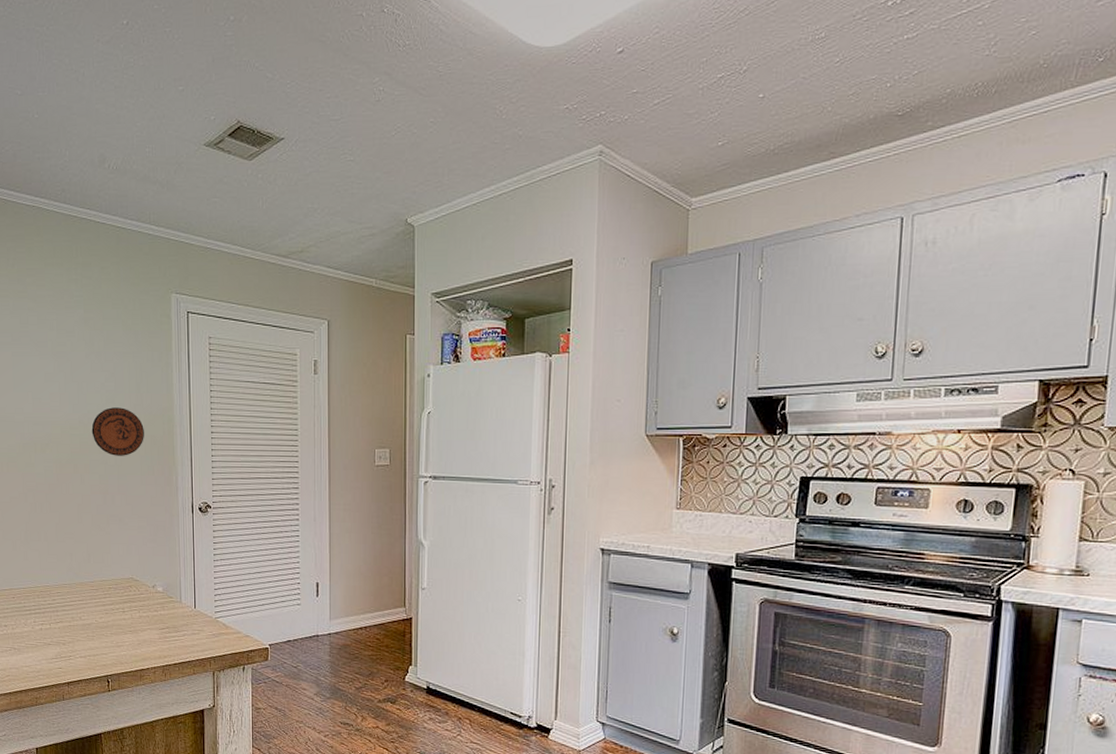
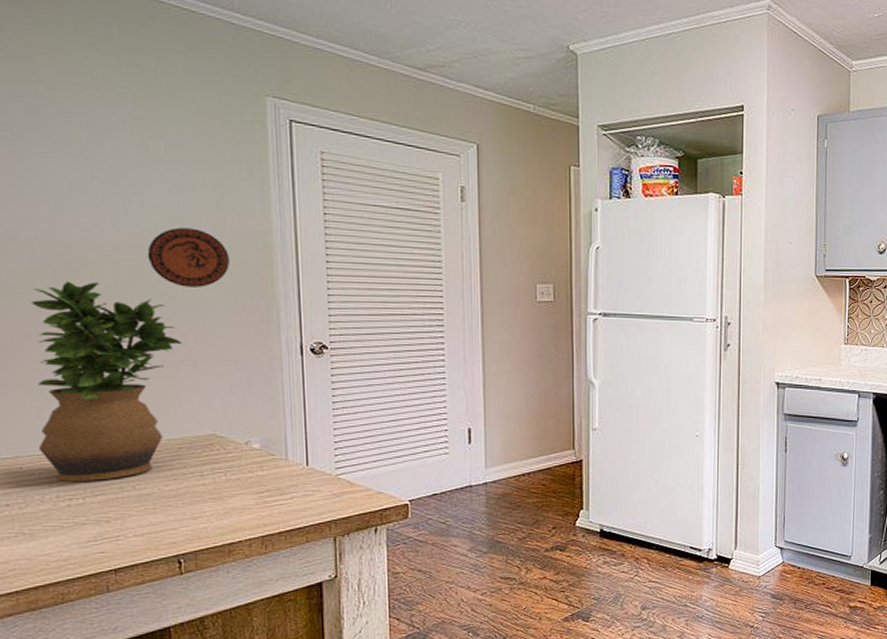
potted plant: none [21,453,112,611] -> present [30,282,182,482]

